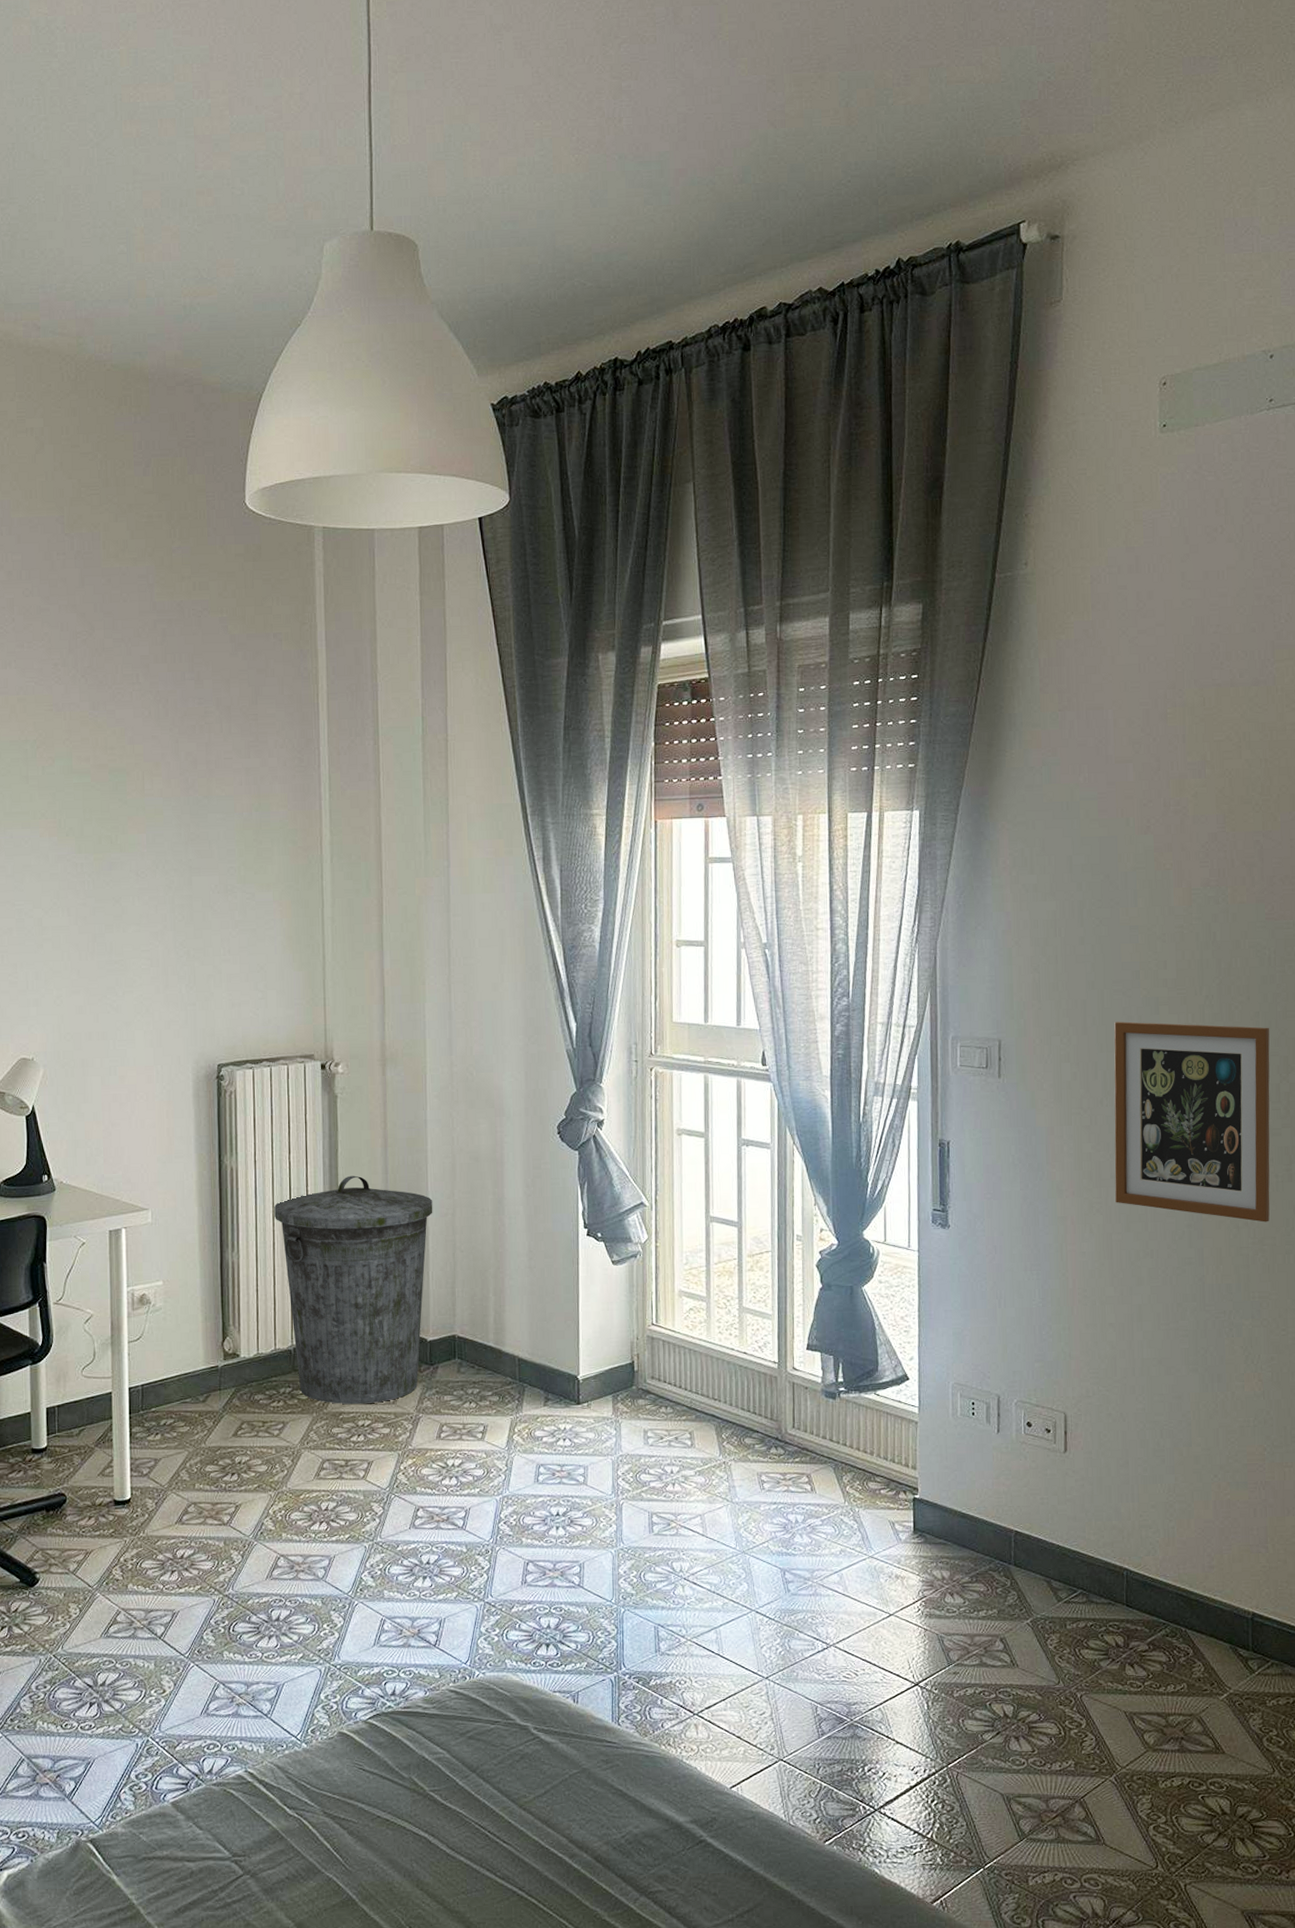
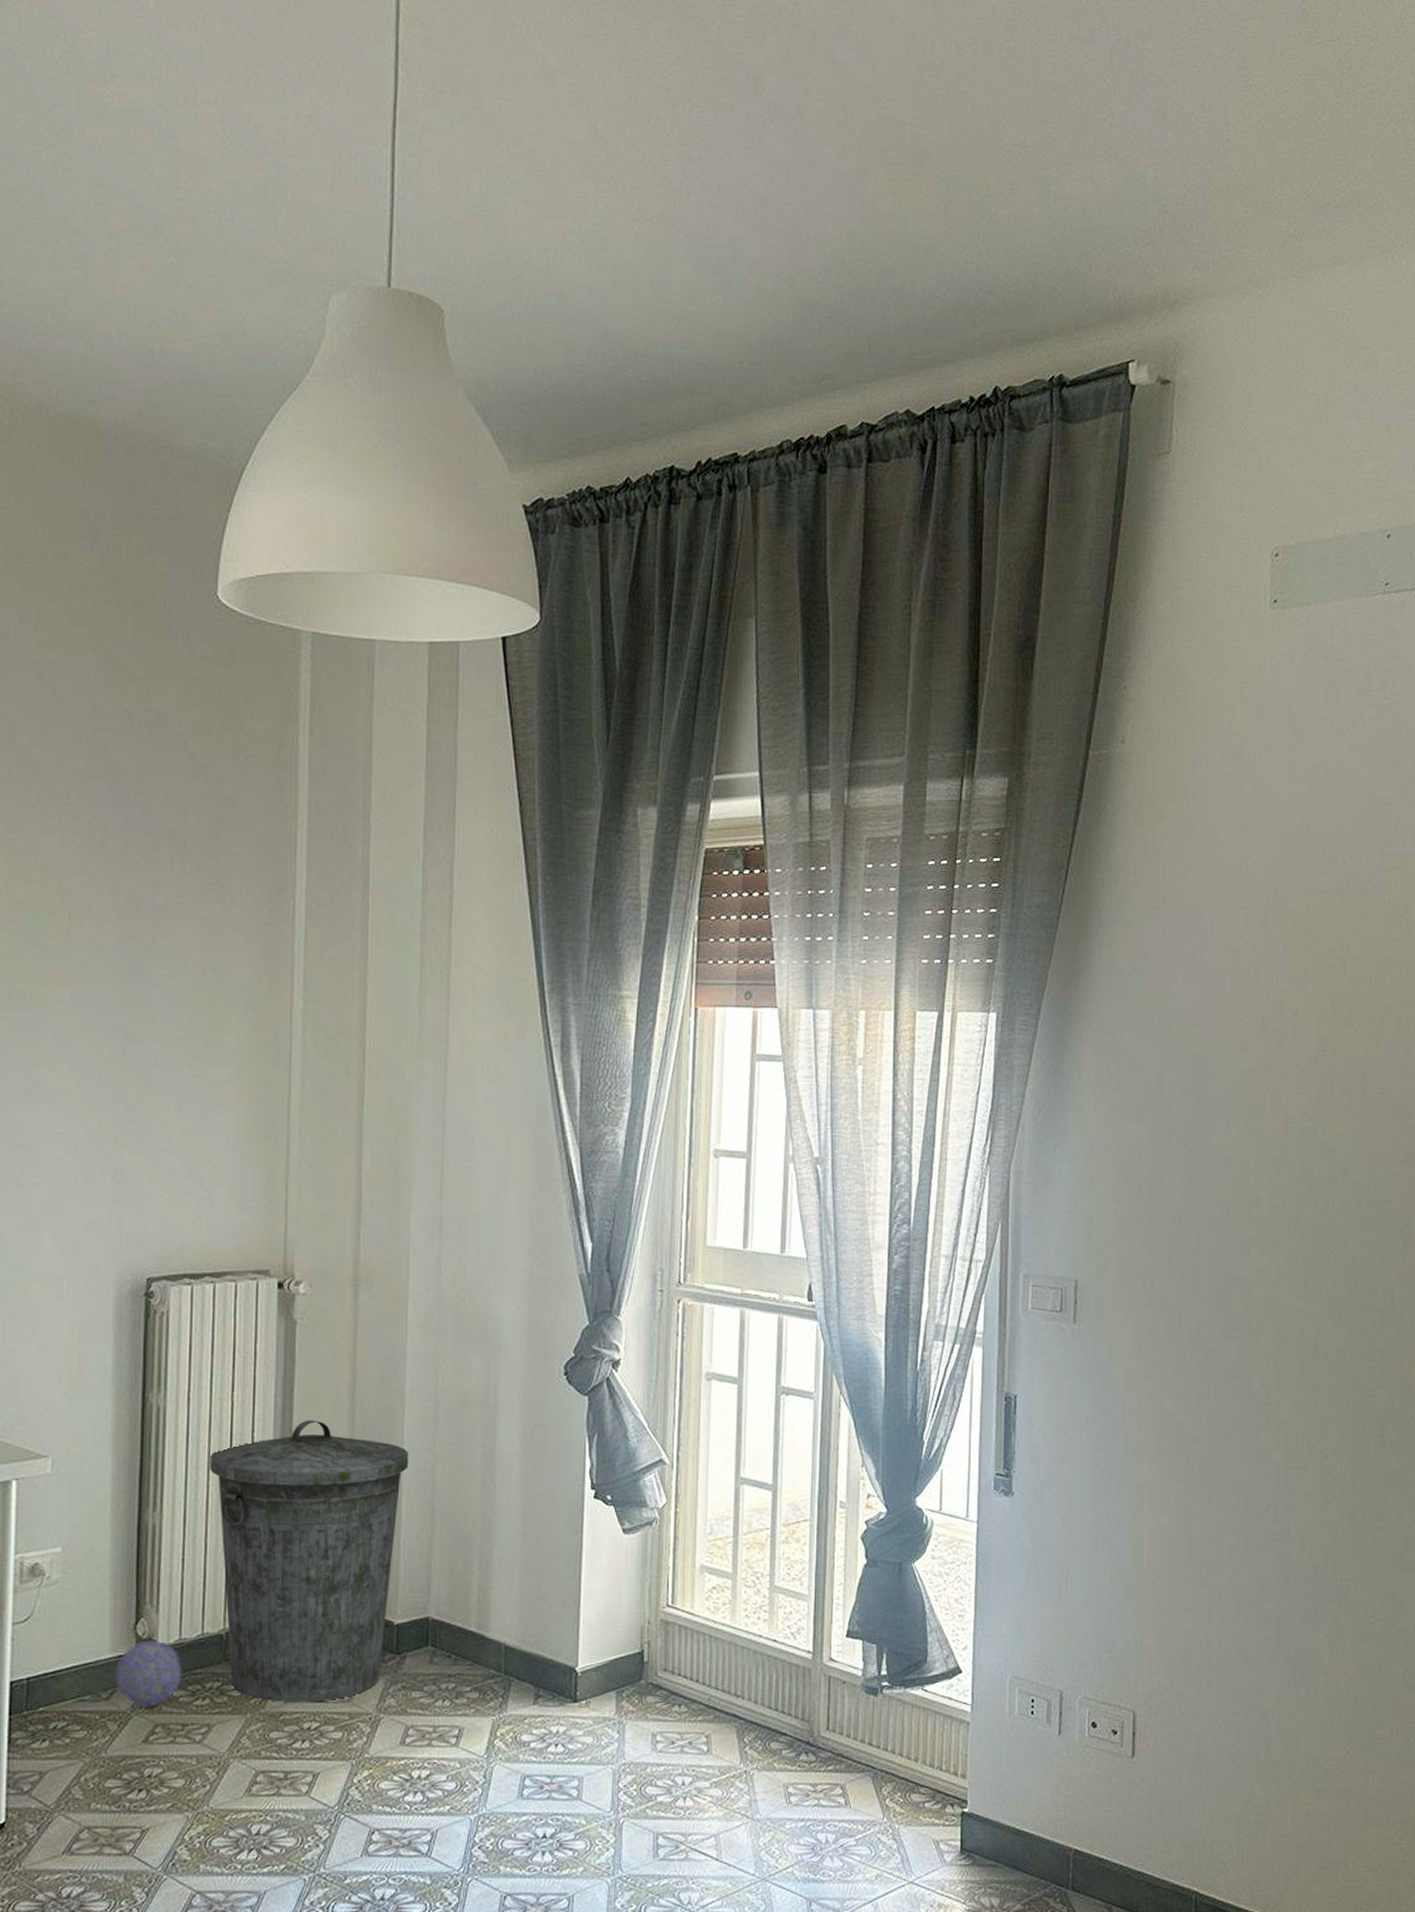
decorative ball: none [209,1354,260,1408] -> present [115,1640,181,1707]
picture frame: present [1114,1021,1270,1222] -> none [1197,1264,1366,1495]

